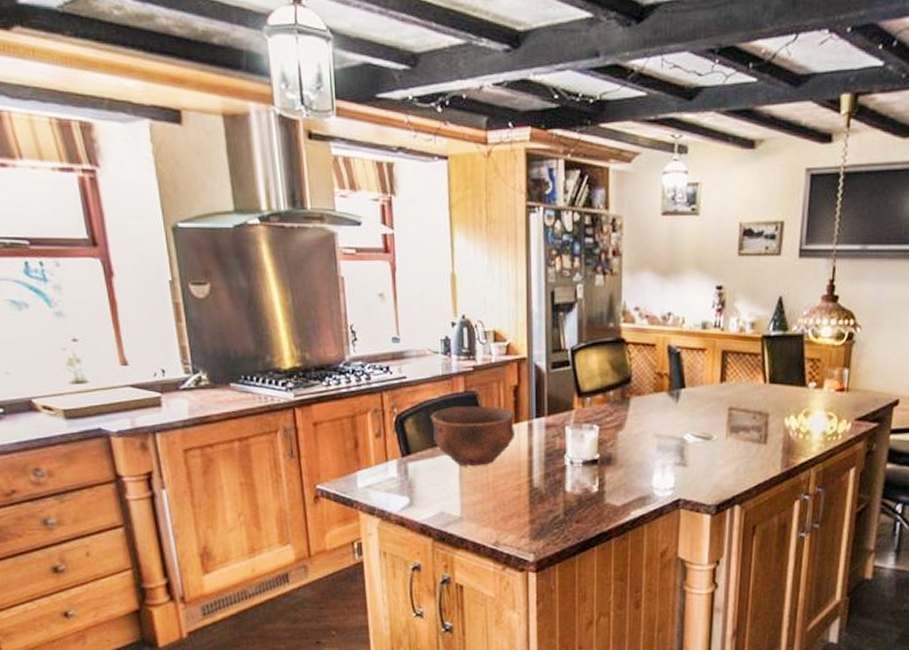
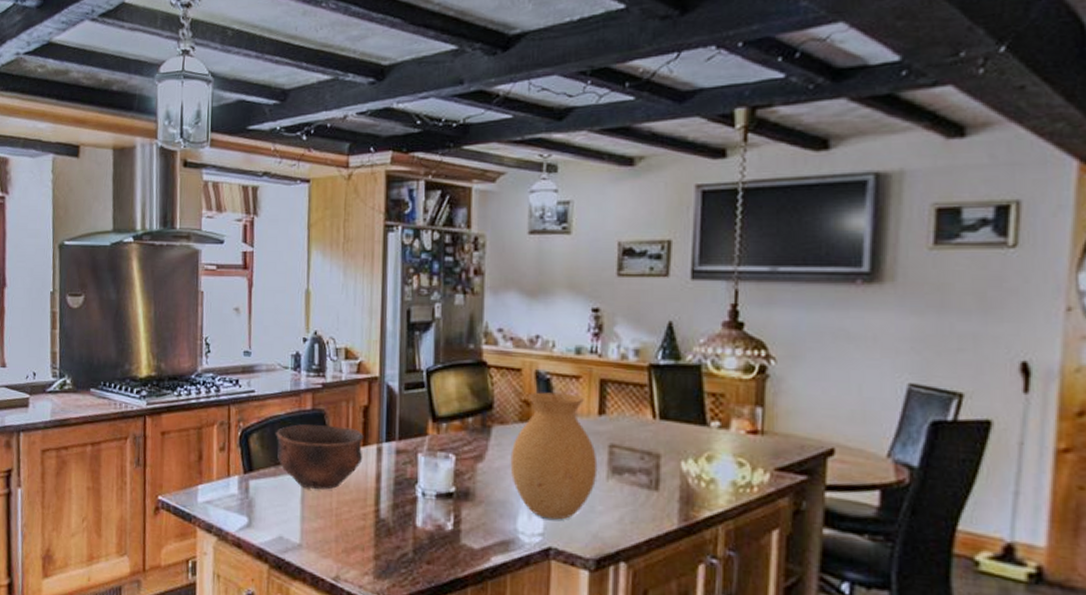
vase: none [646,364,719,475] -> present [510,392,598,520]

